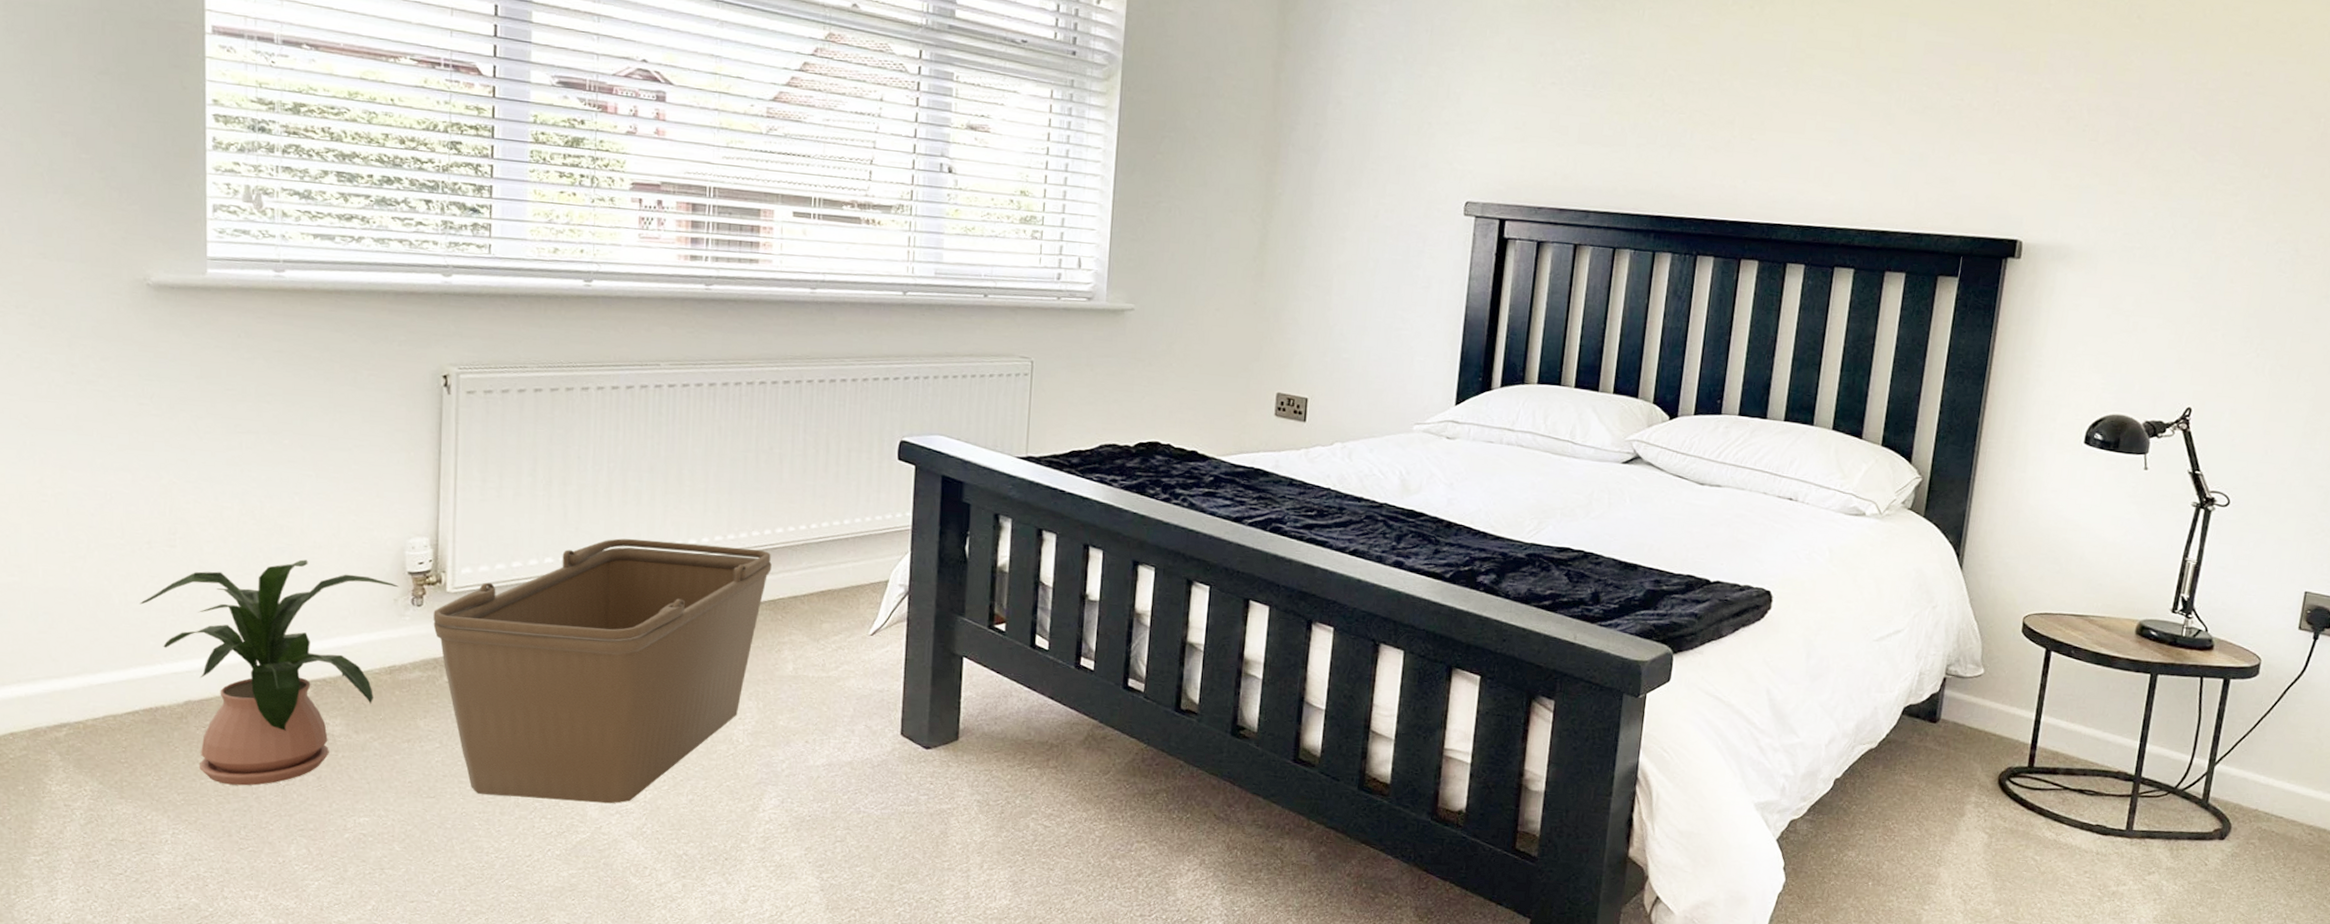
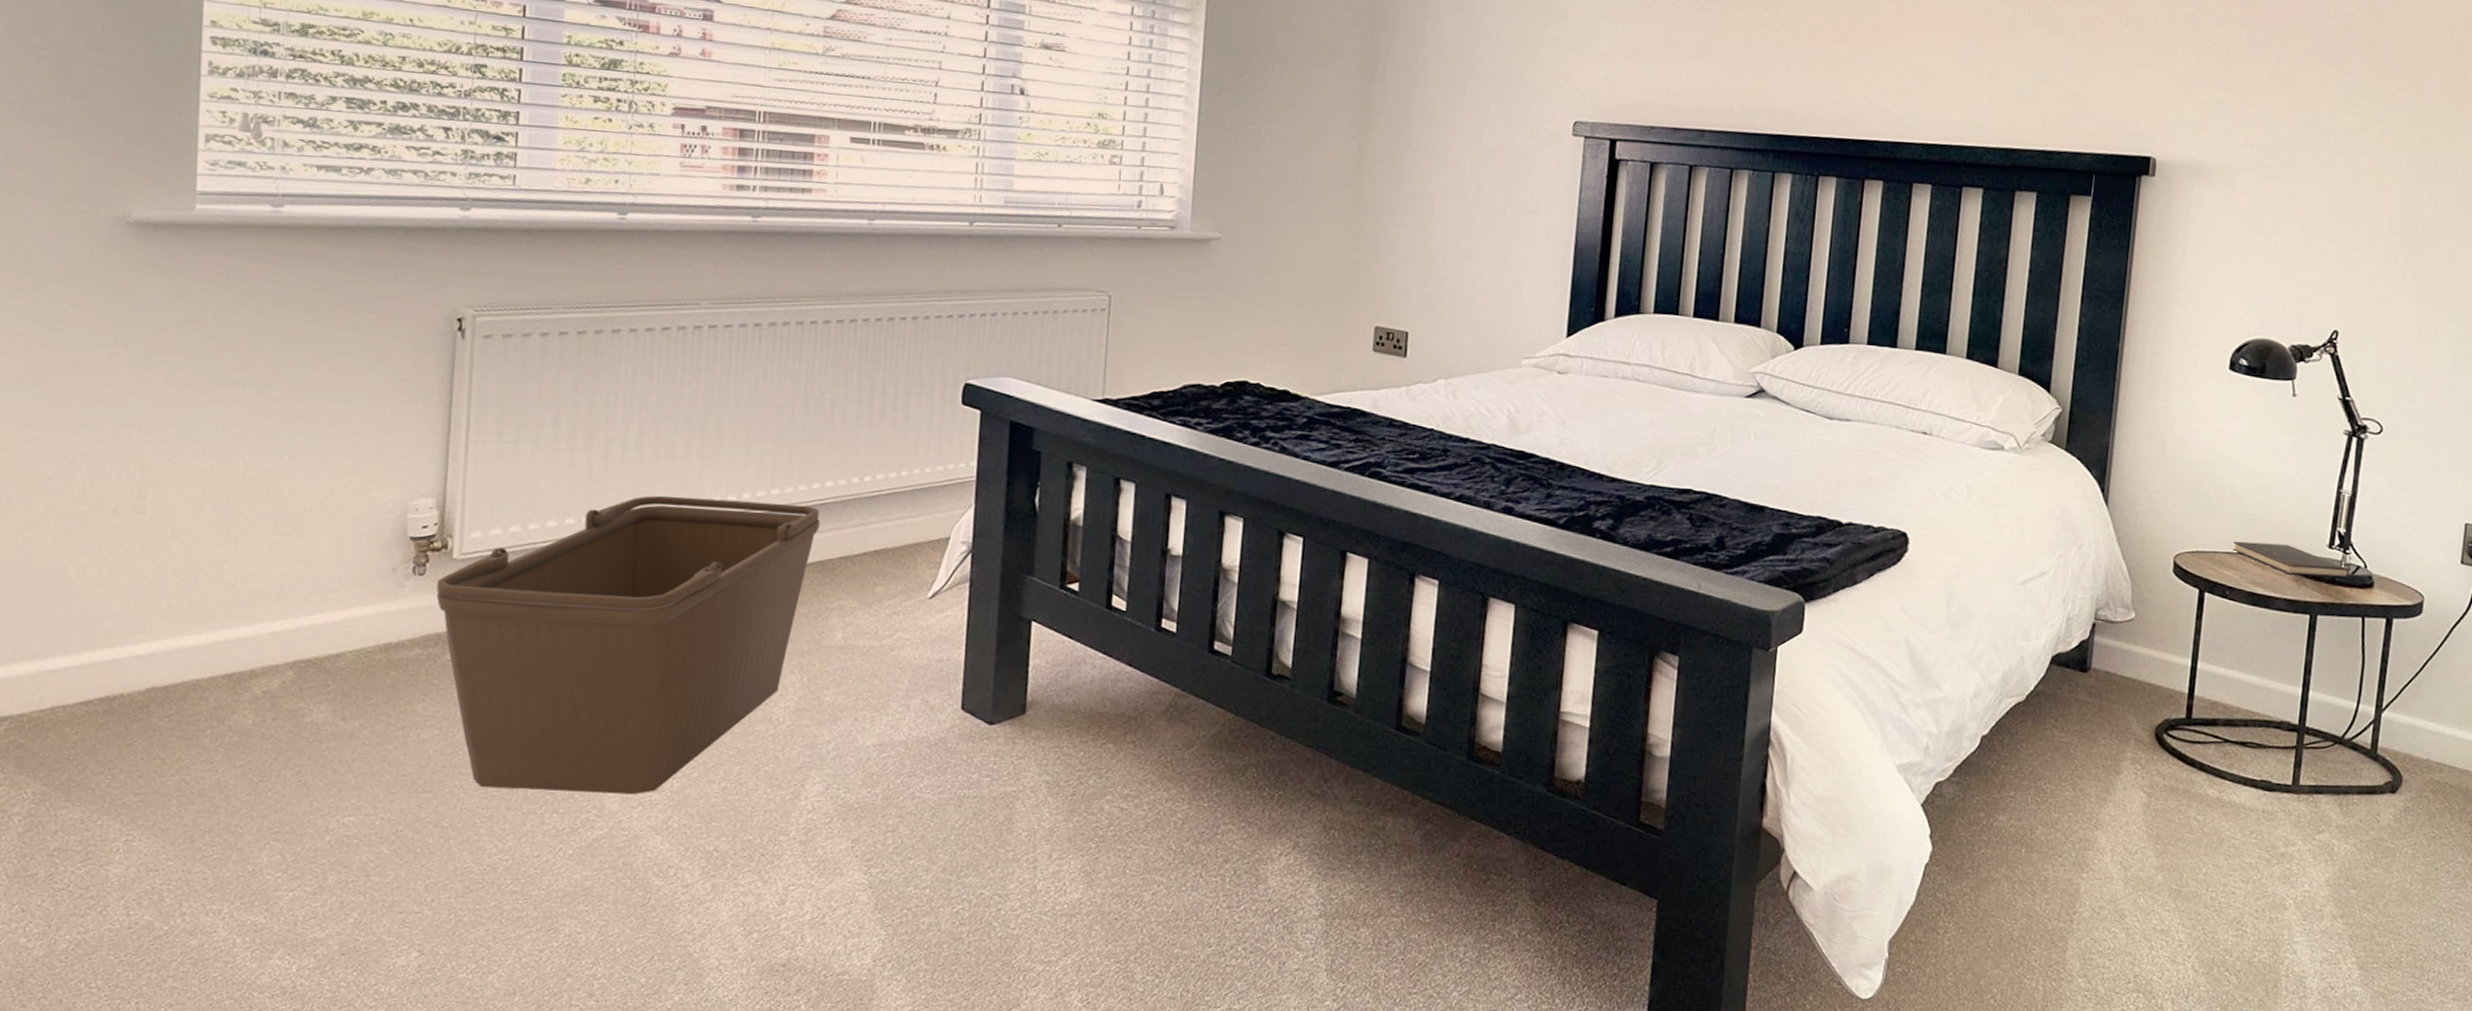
house plant: present [140,559,399,786] -> none [101,525,399,784]
hardcover book: none [2079,604,2191,641] -> present [2232,541,2349,578]

